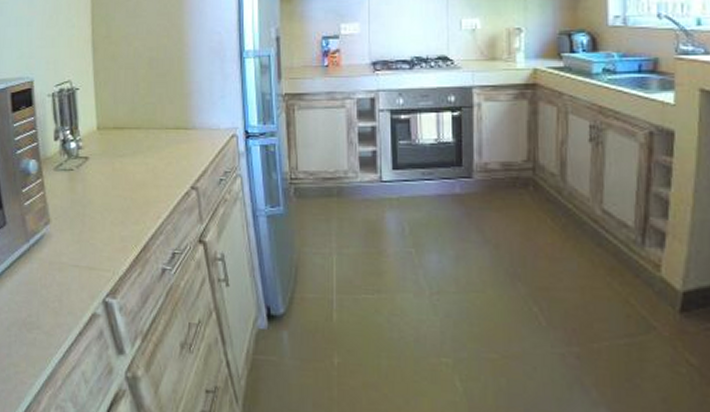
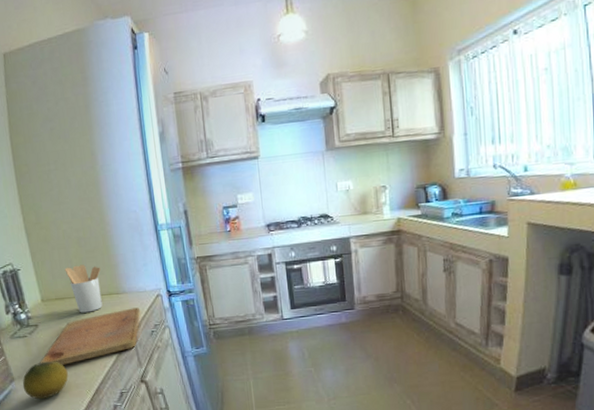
fruit: none [58,203,114,251] -> present [22,361,68,400]
cutting board: none [83,148,209,210] -> present [40,307,140,365]
utensil holder: none [129,90,170,148] -> present [64,264,103,313]

